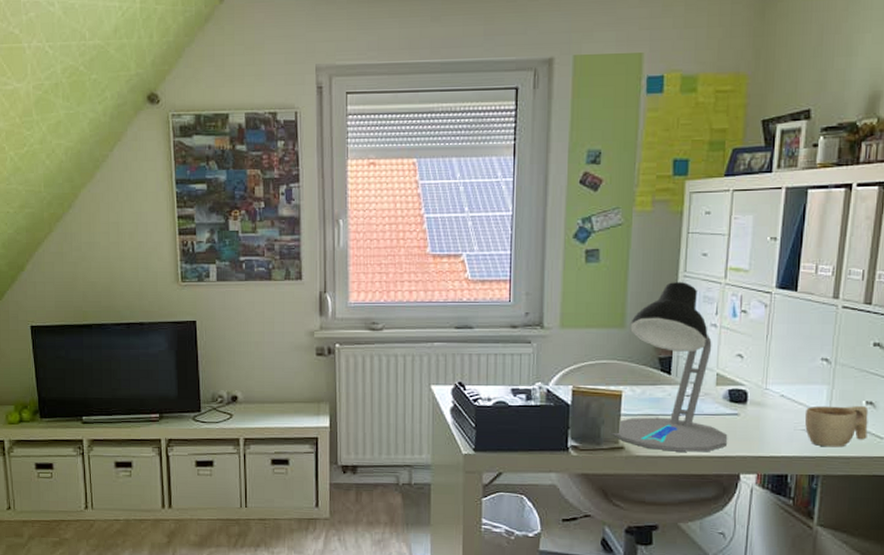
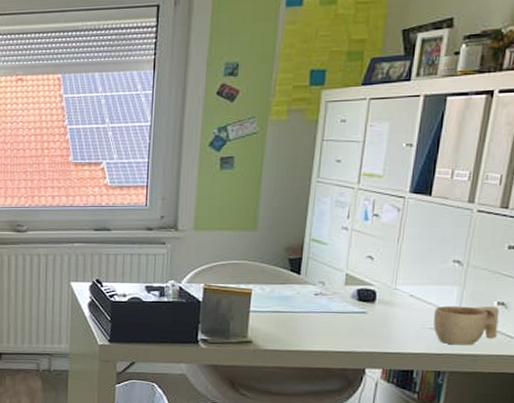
desk lamp: present [609,282,728,452] -> none [238,187,355,347]

